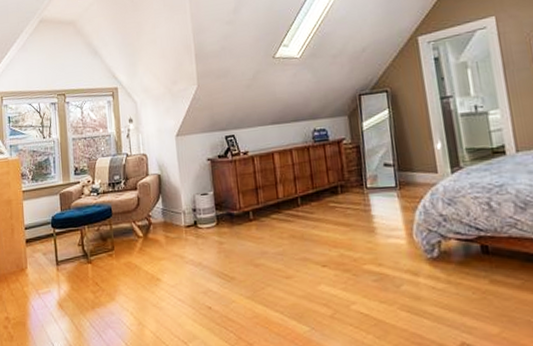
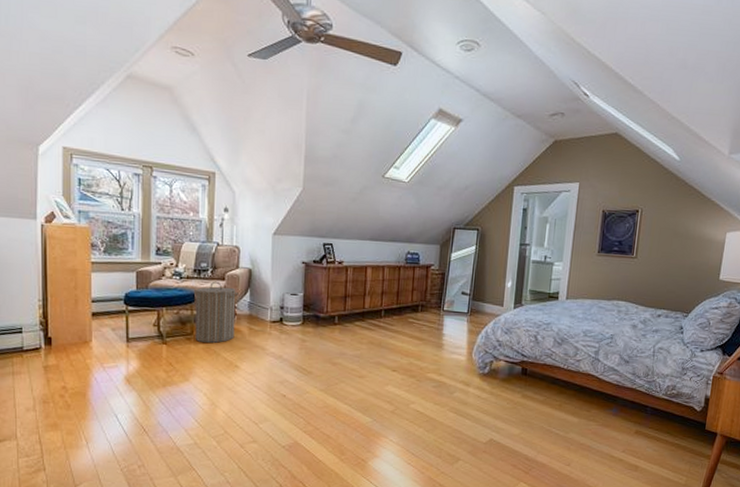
laundry hamper: none [110,192,153,258] -> present [193,281,239,344]

